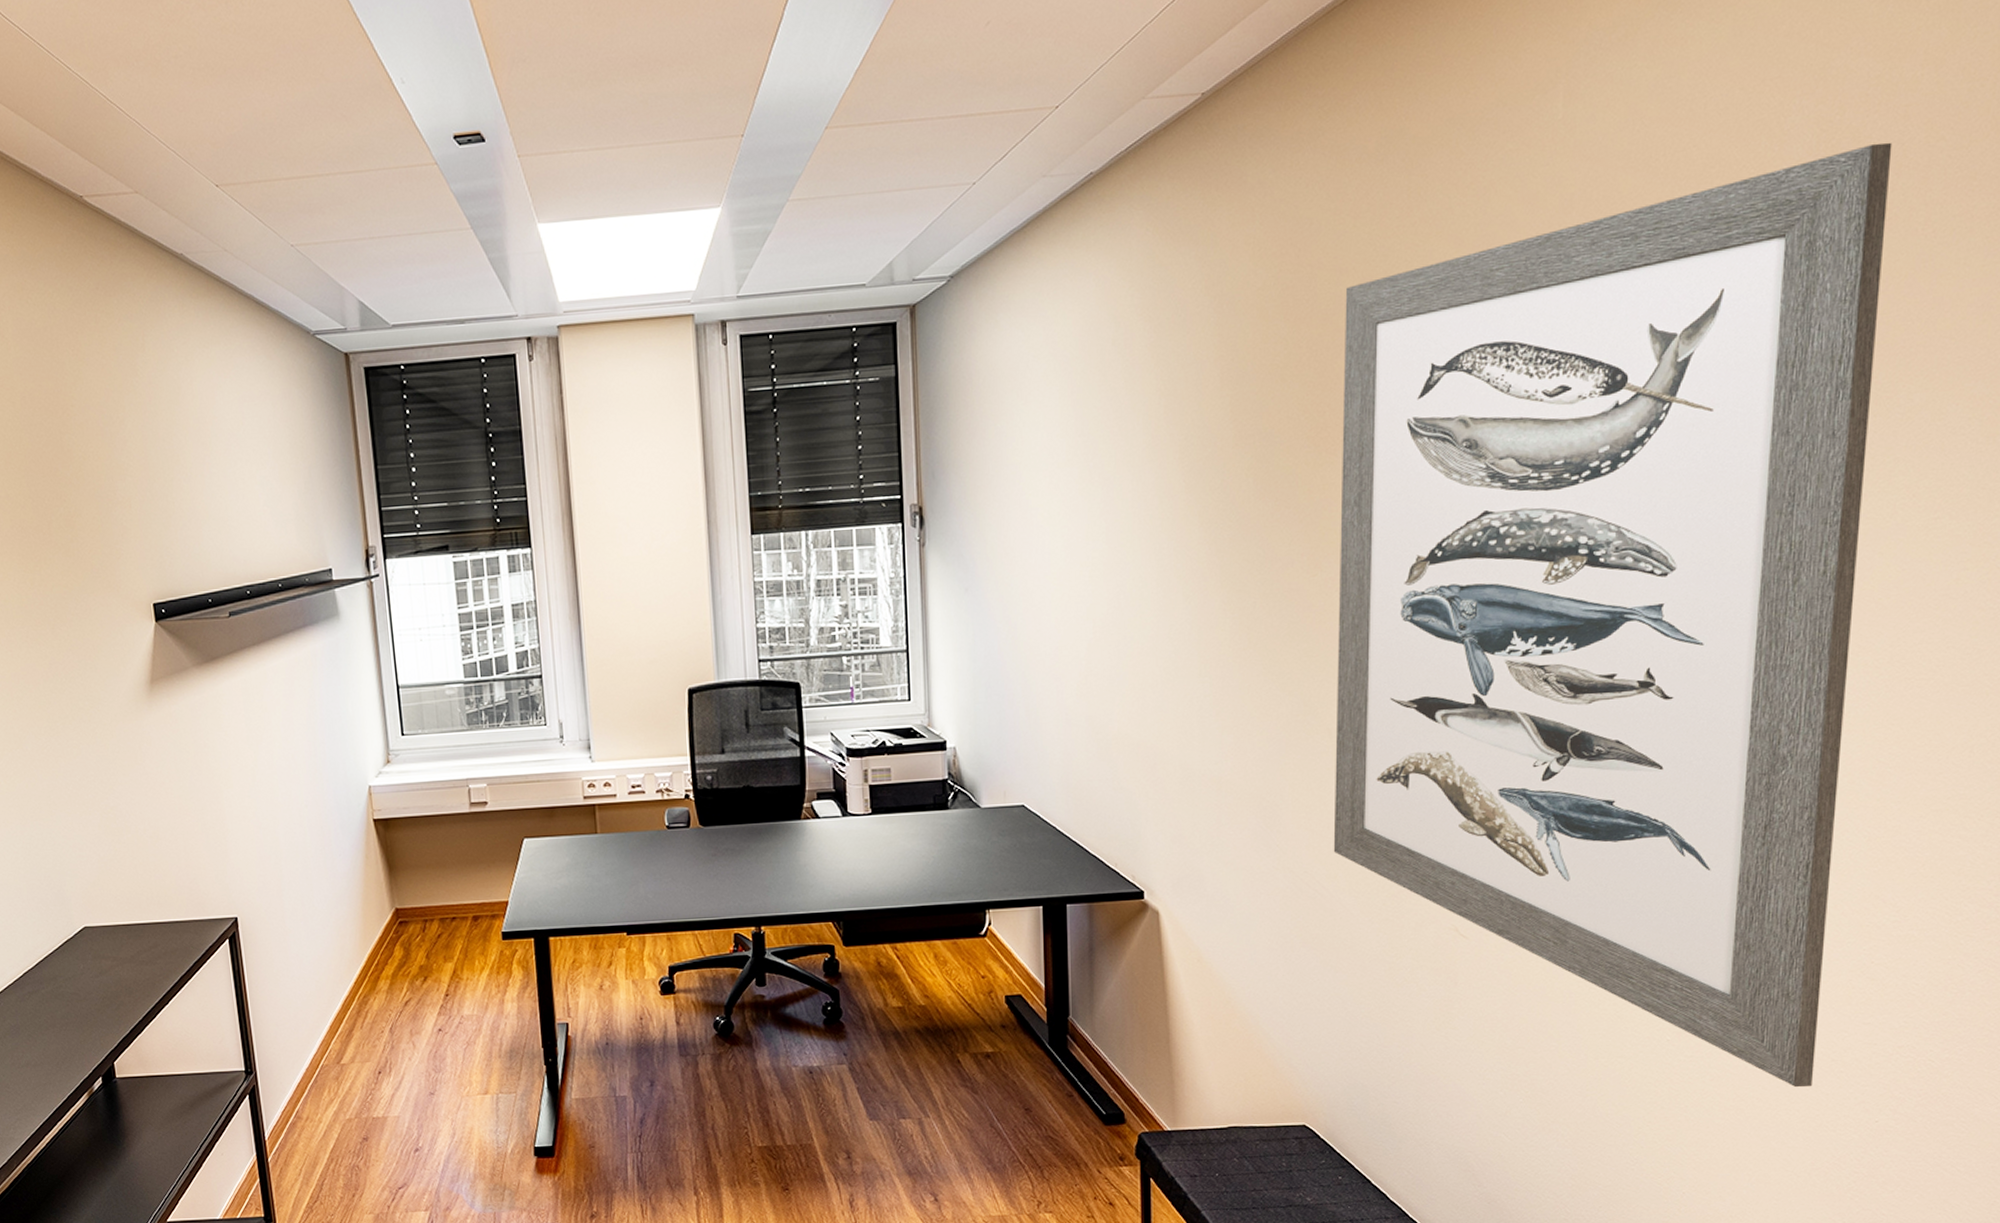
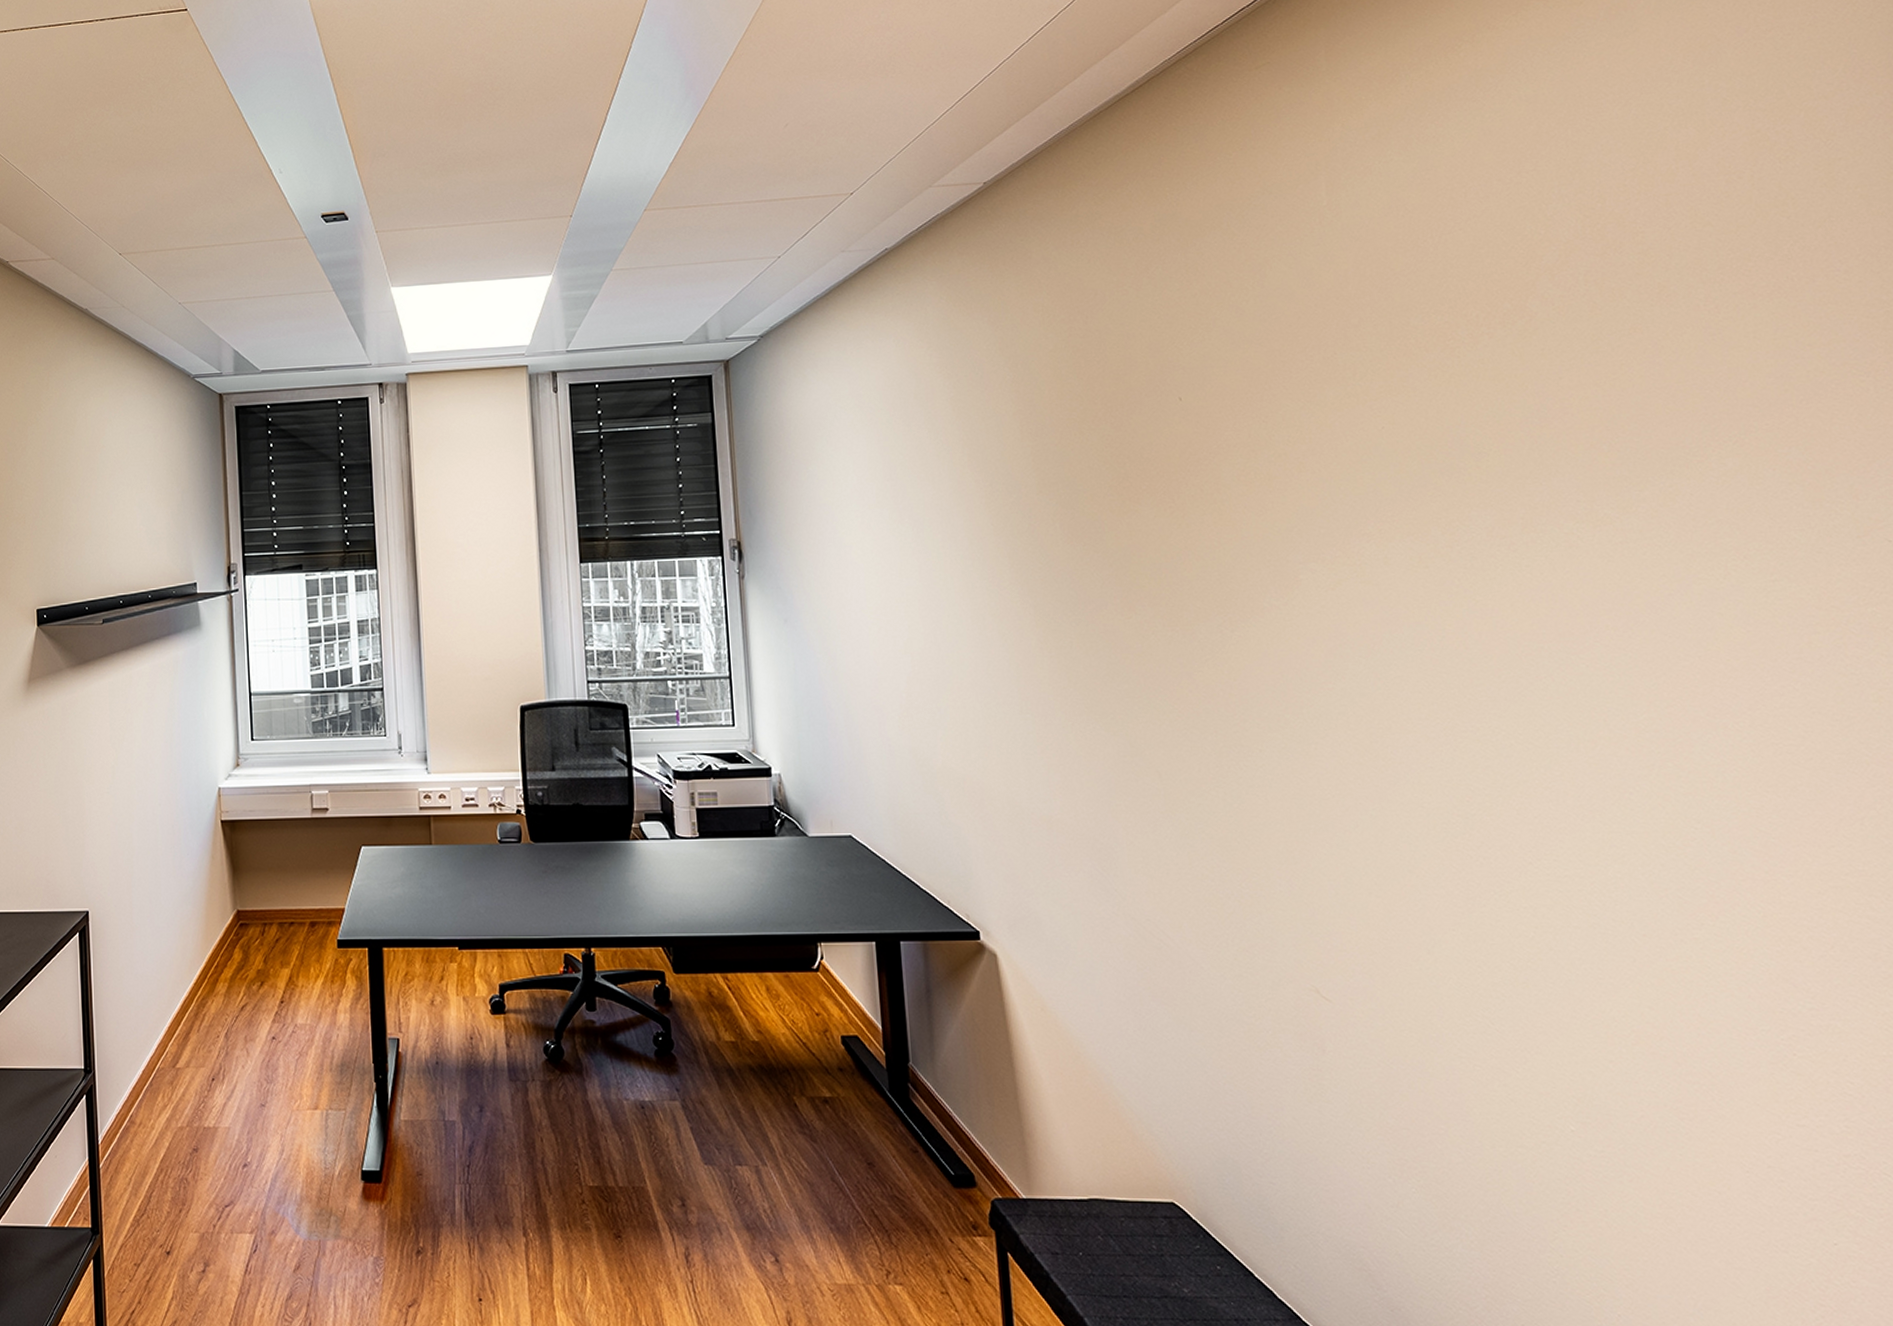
wall art: present [1333,142,1893,1088] -> none [1134,227,1750,1197]

